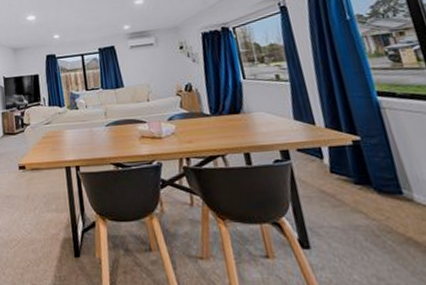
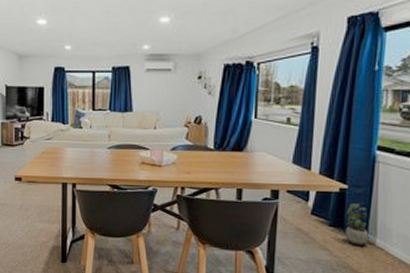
potted plant: none [367,155,404,203] -> present [344,203,369,245]

